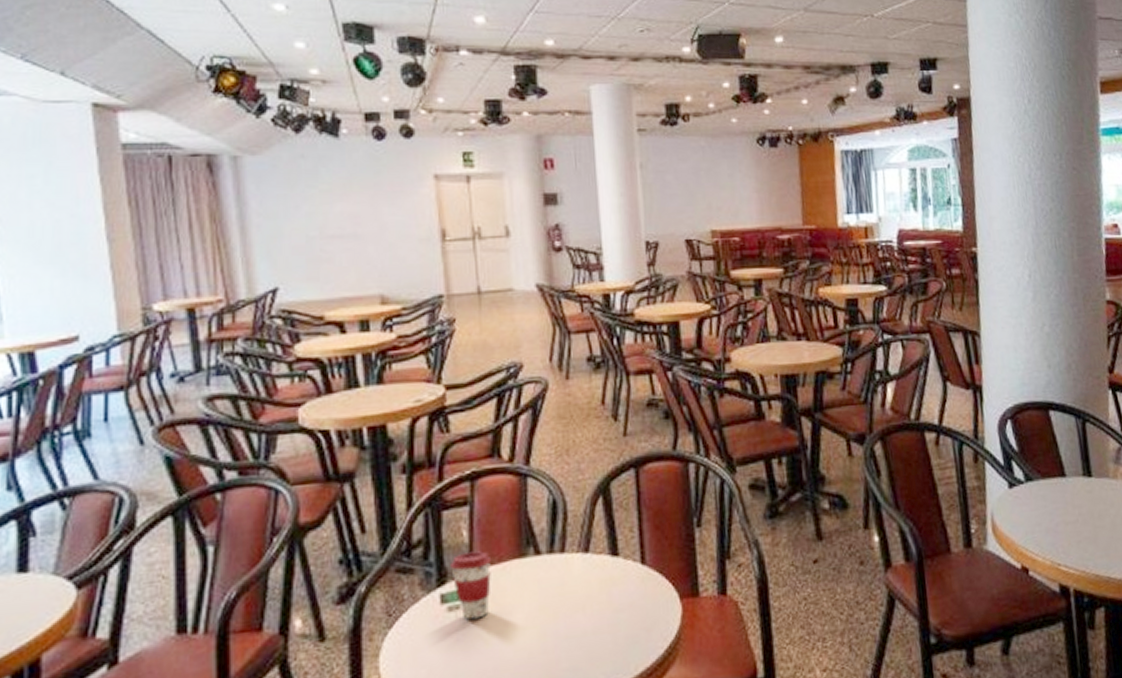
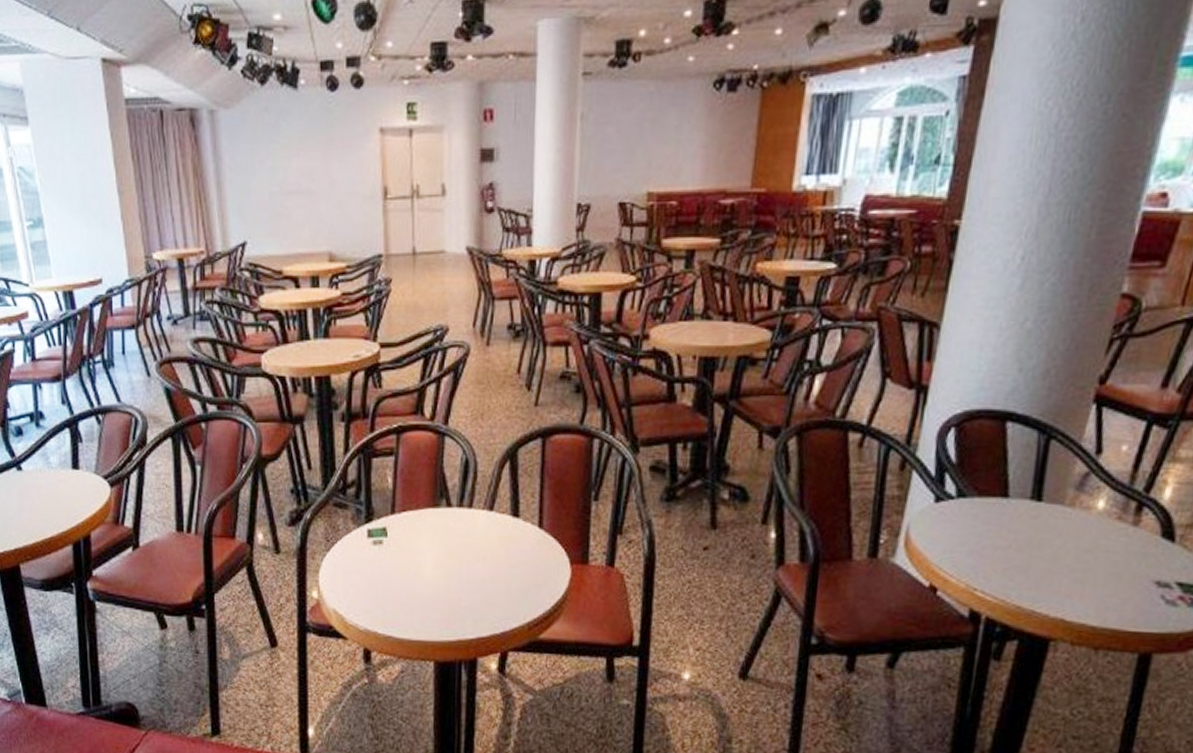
coffee cup: present [450,551,492,620] -> none [377,497,411,554]

